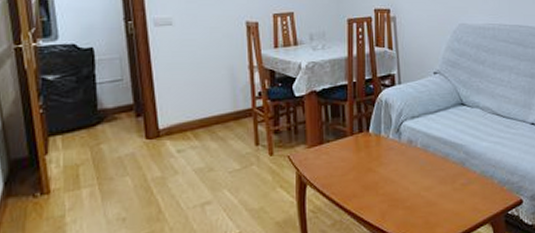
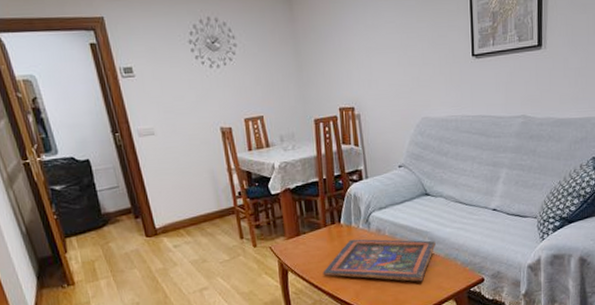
painted panel: none [346,150,471,202] -> present [323,239,436,282]

